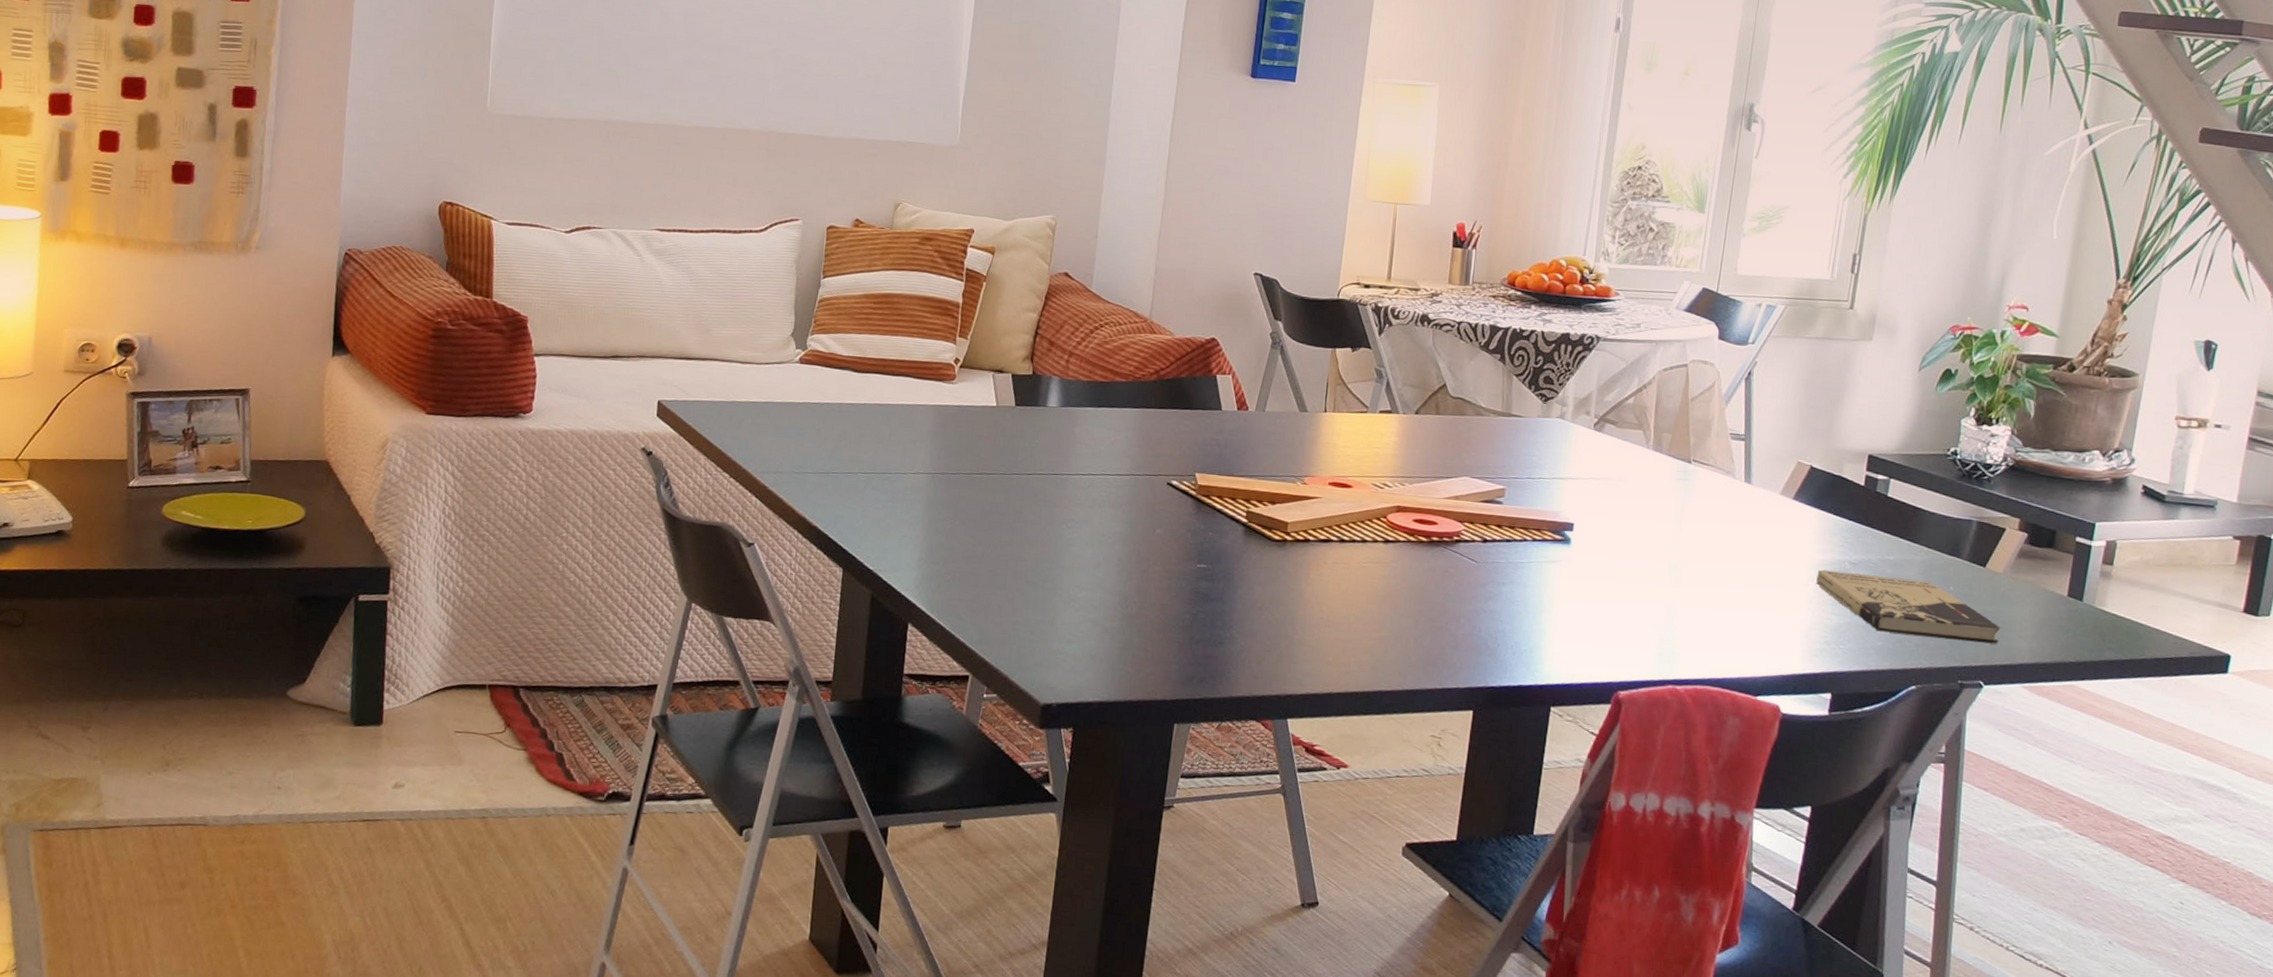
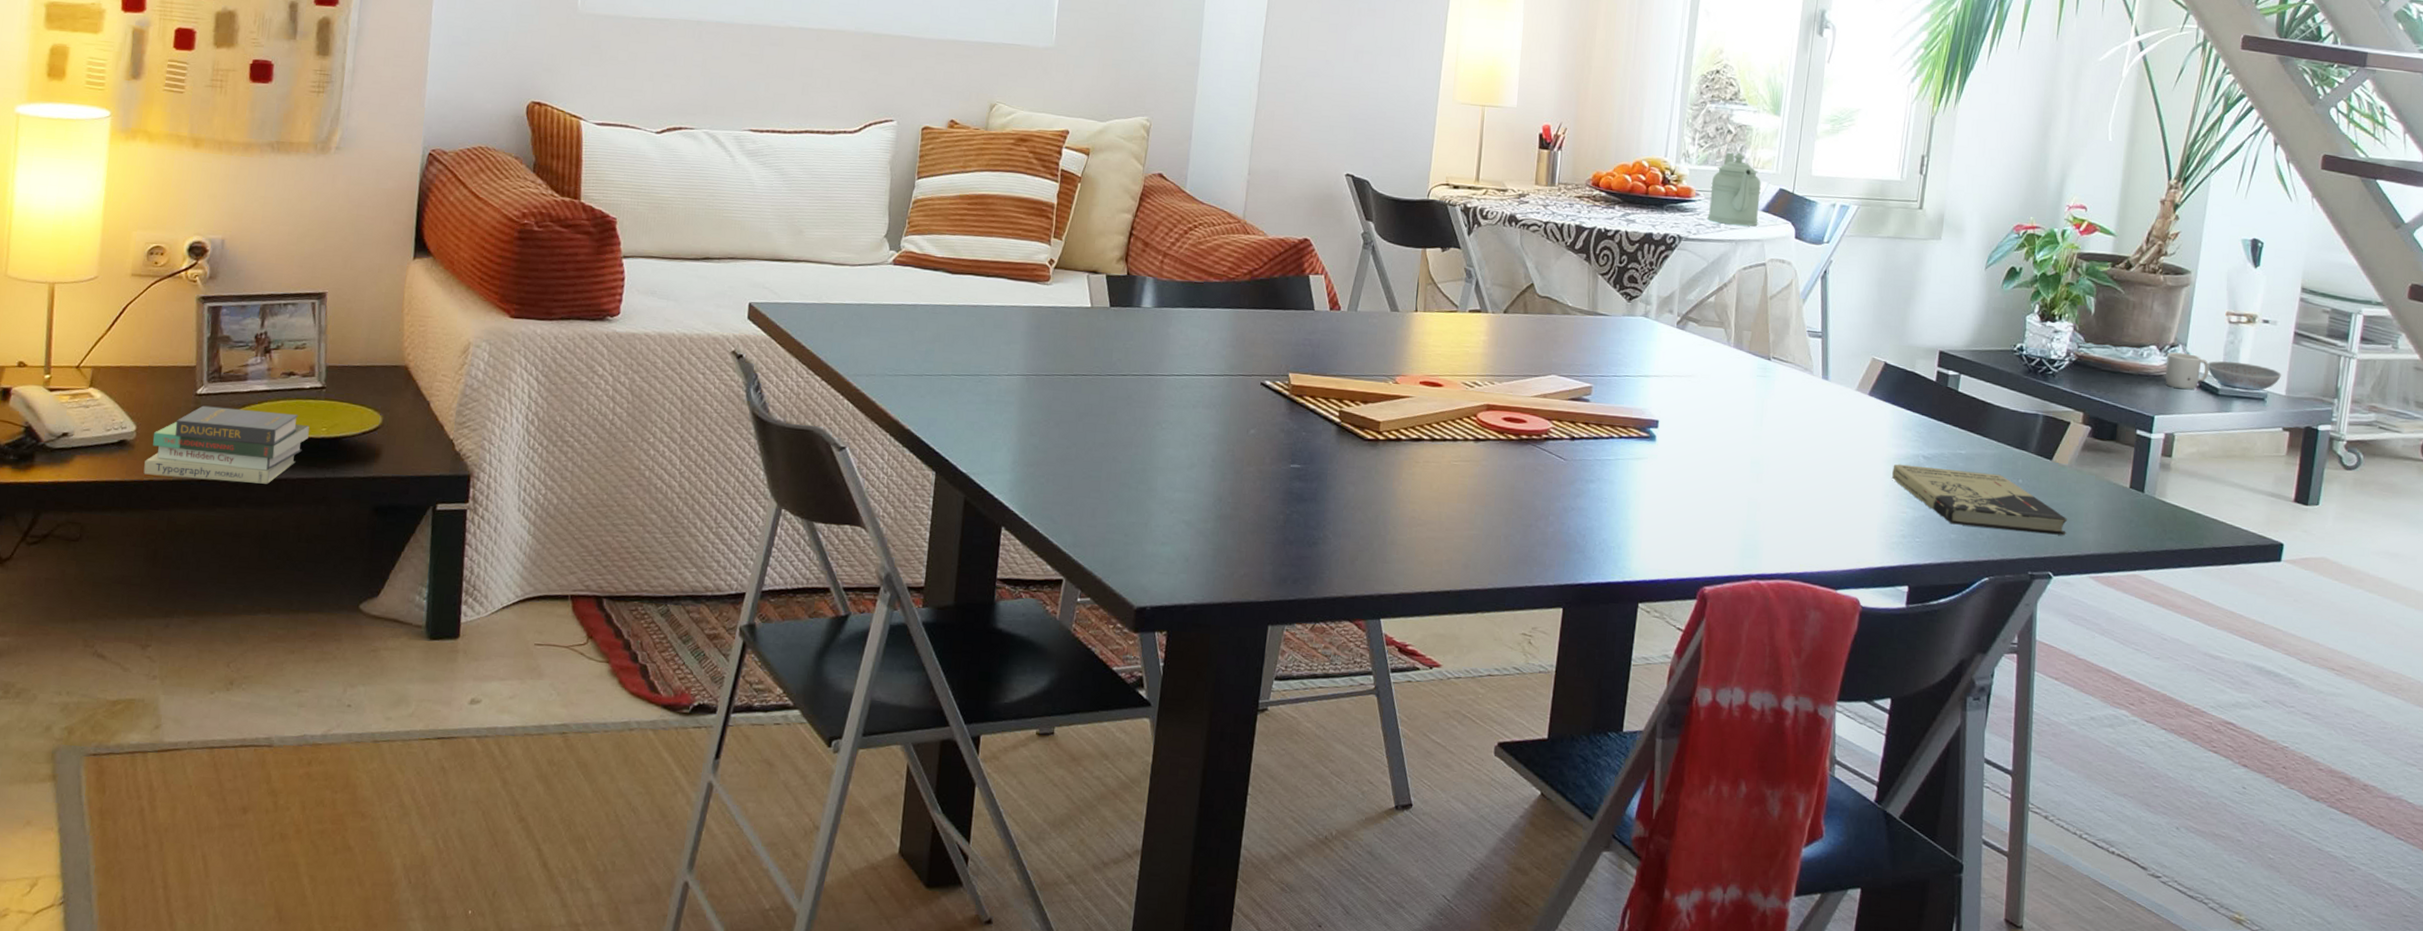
books: none [80,497,236,574] -> present [143,405,310,484]
coffeepot: none [1626,250,1684,327] -> present [1706,152,1761,226]
mug: none [2107,457,2156,497] -> present [2165,352,2210,390]
dish: none [2154,466,2234,498] -> present [2207,361,2282,391]

